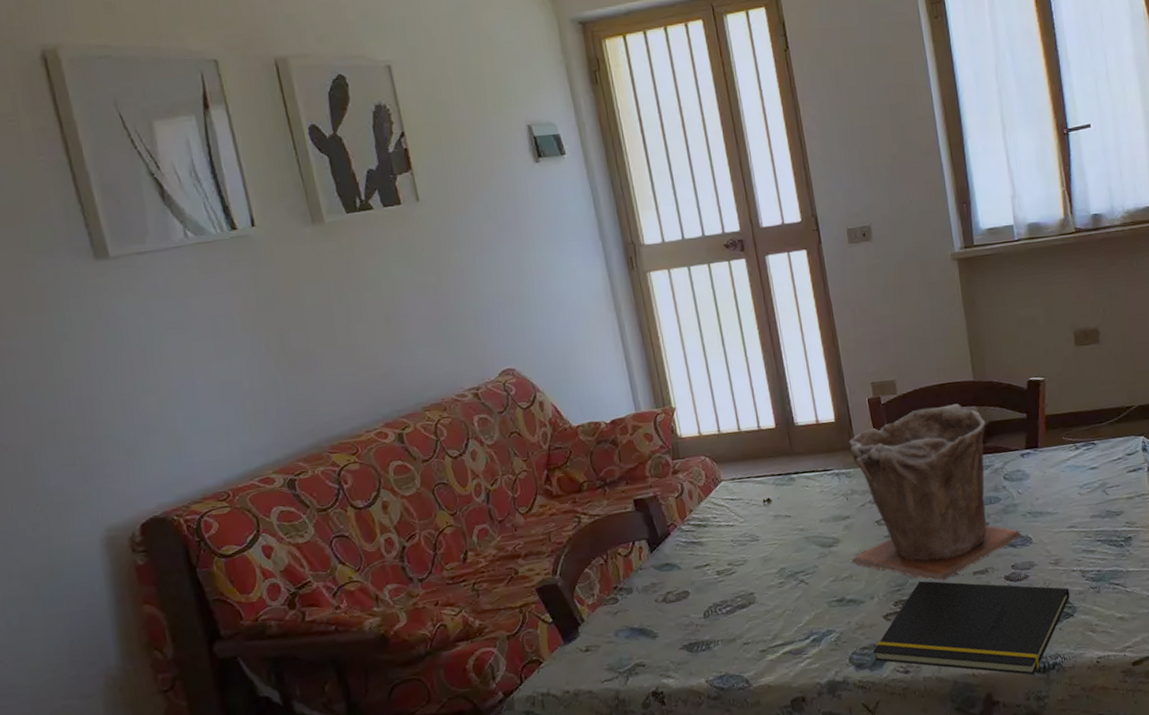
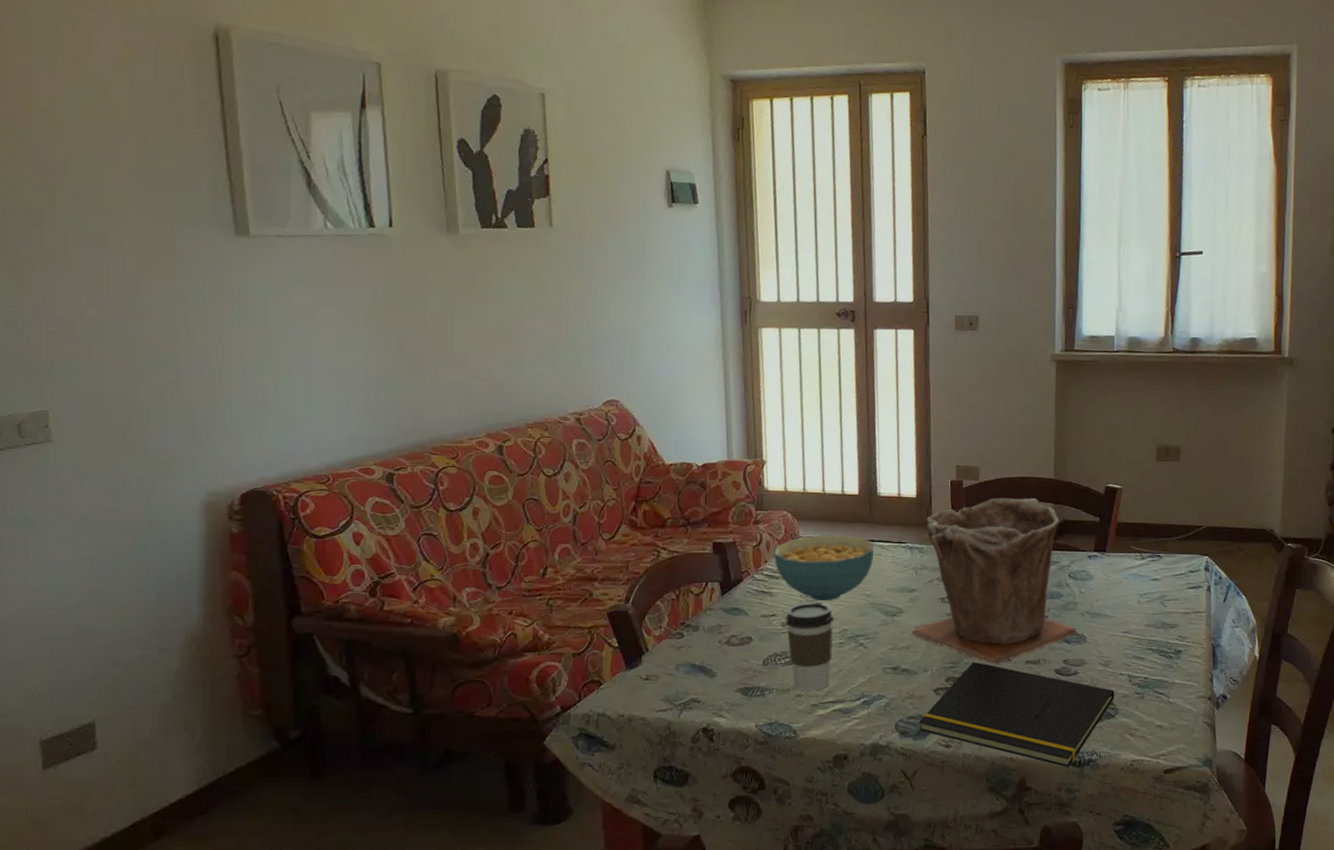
cereal bowl: none [697,471,801,544] -> present [774,534,875,602]
coffee cup: none [719,544,775,638] -> present [785,602,834,691]

